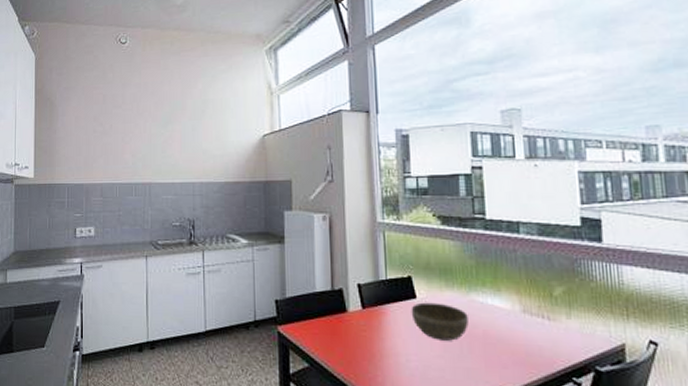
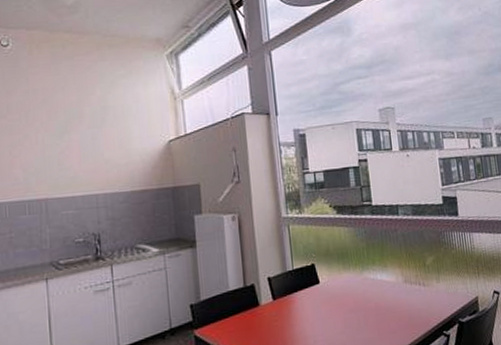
bowl: present [411,302,469,341] -> none [315,284,364,318]

